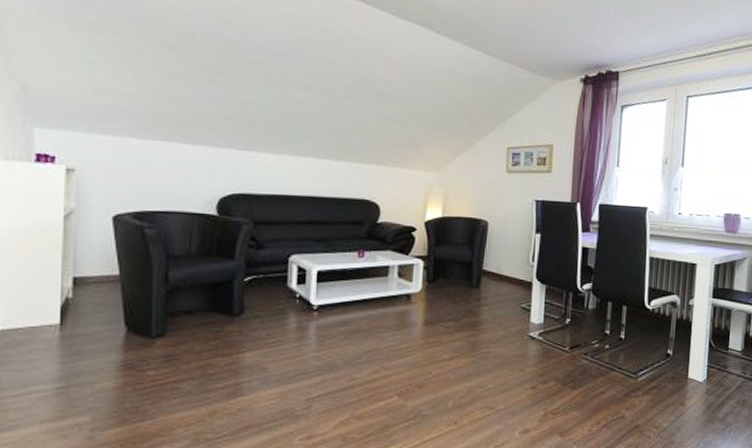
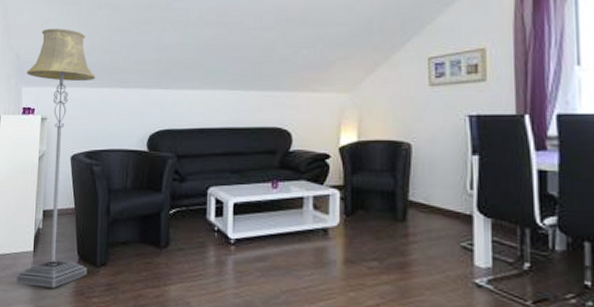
floor lamp: none [34,58,147,364] -> present [16,28,96,288]

